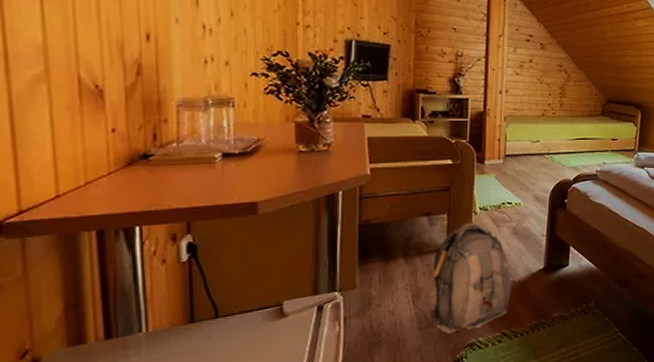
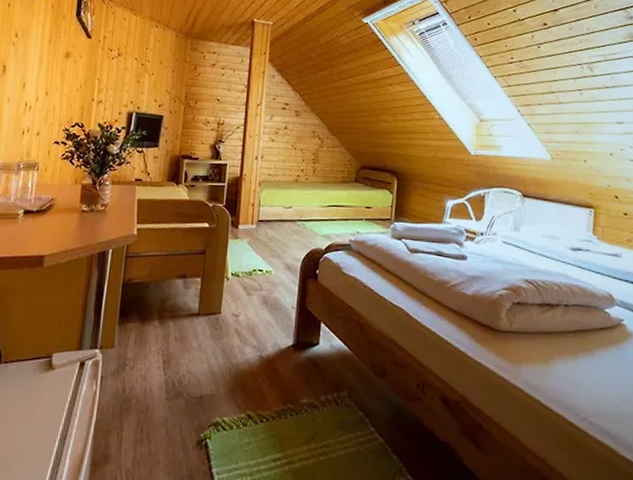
backpack: present [431,222,511,333] -> none [179,288,259,408]

